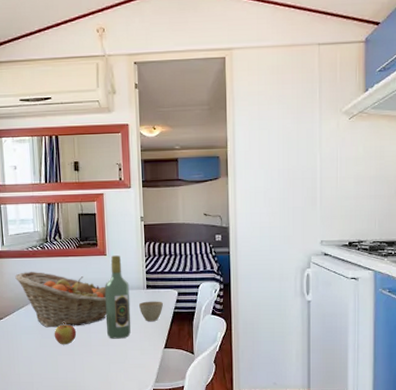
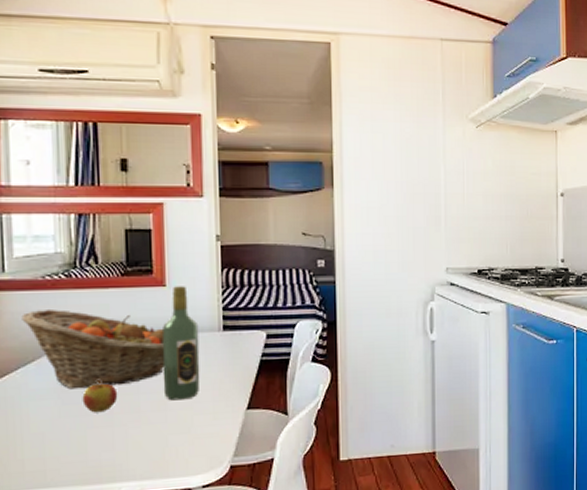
cup: present [138,301,164,322] -> none [211,346,247,375]

